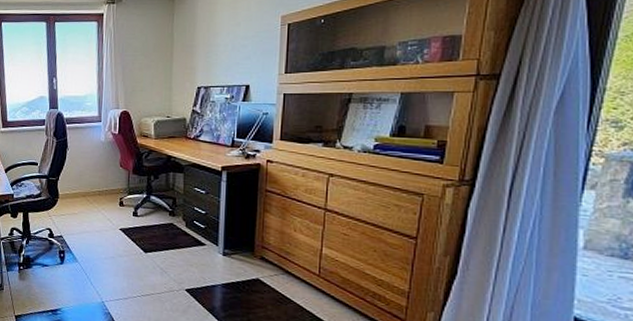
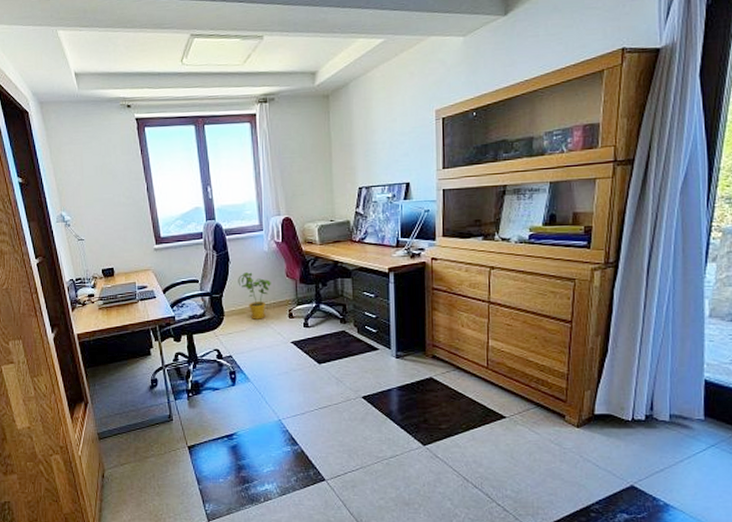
house plant: none [74,159,105,205] -> present [238,272,271,320]

